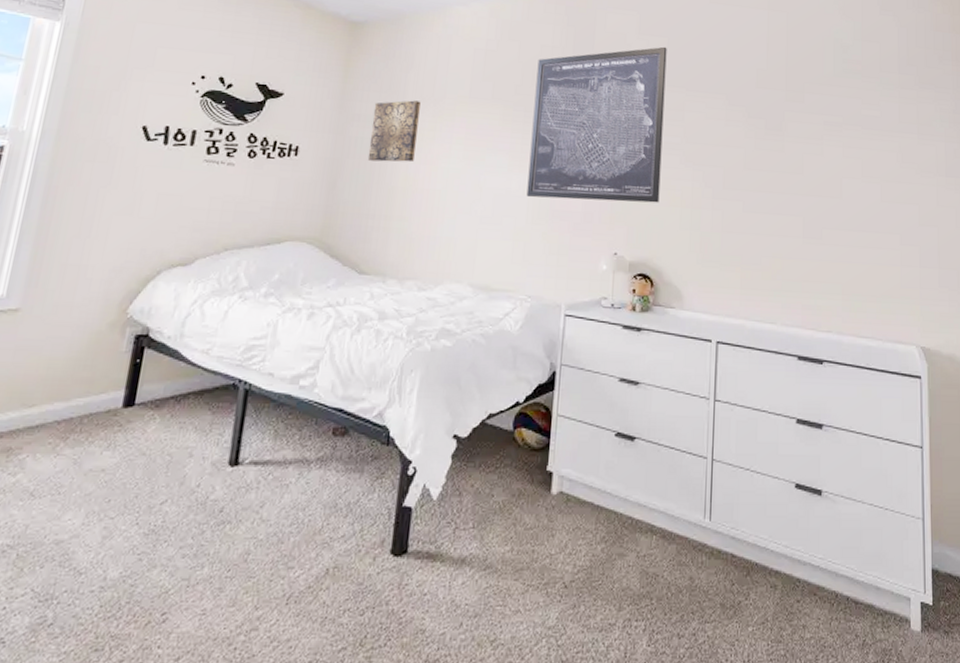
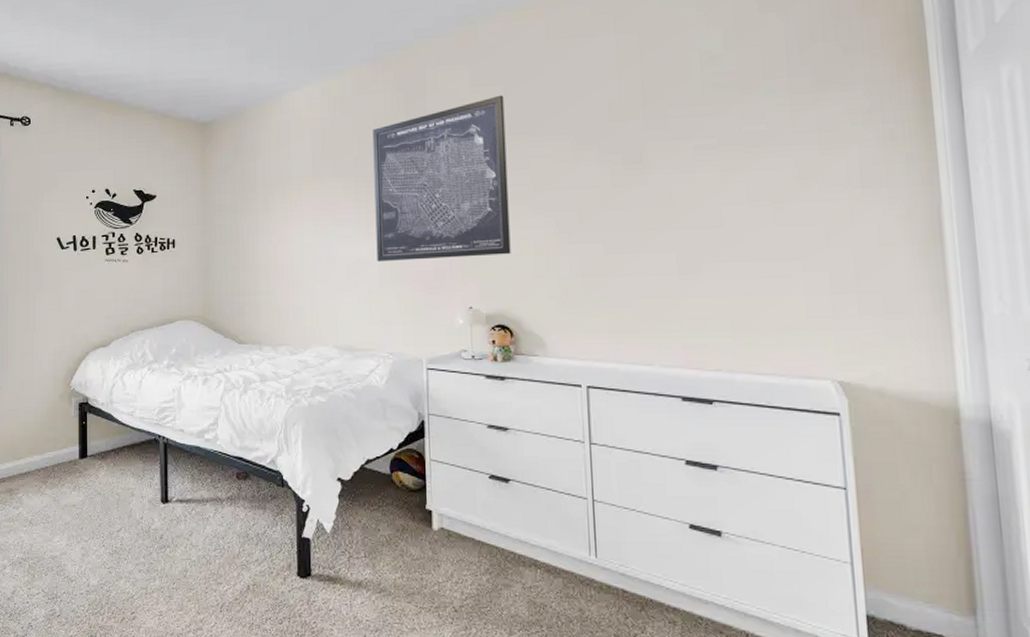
wall art: present [367,100,421,163] -> none [231,186,271,245]

